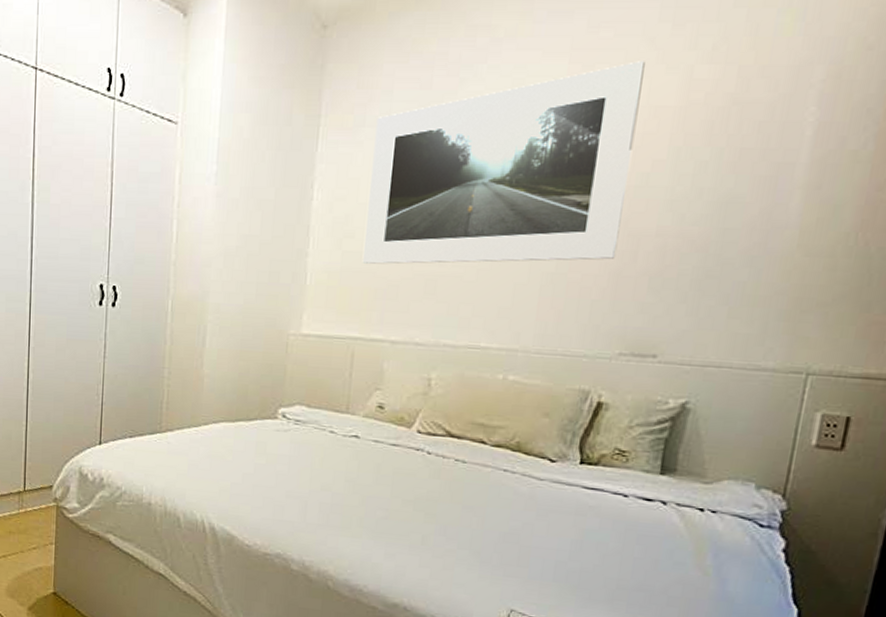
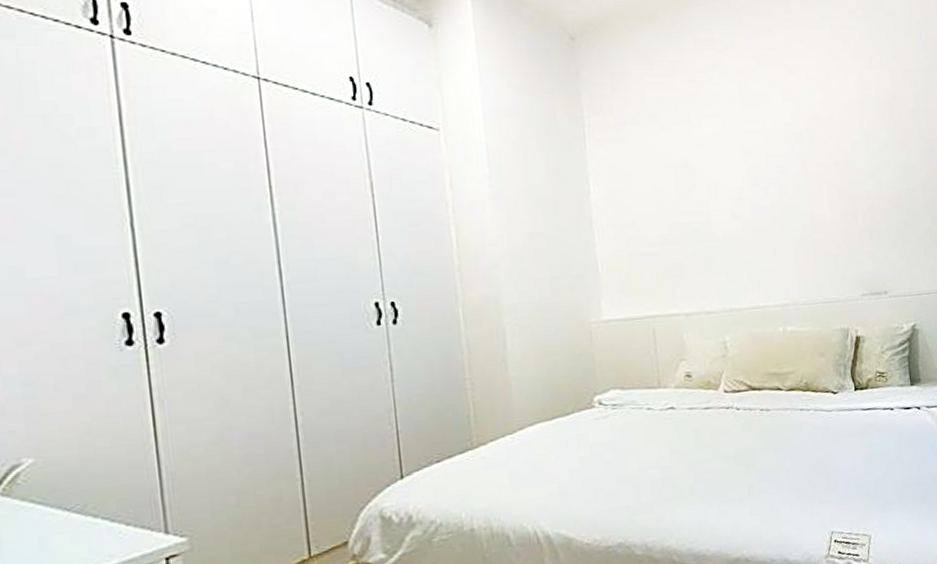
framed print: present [362,61,645,264] -> none [635,68,843,247]

